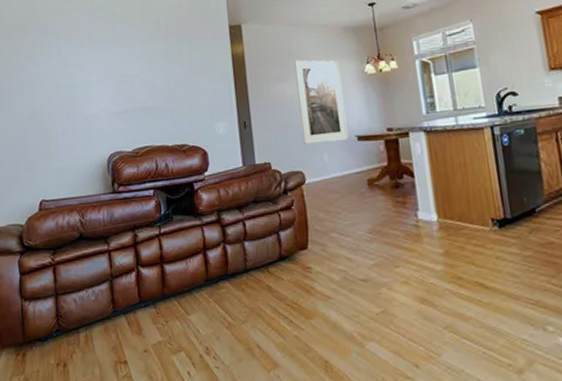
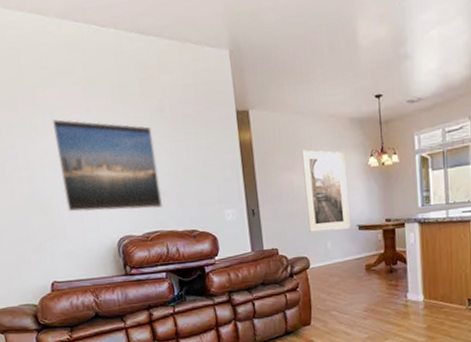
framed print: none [58,41,155,129] -> present [52,119,164,212]

